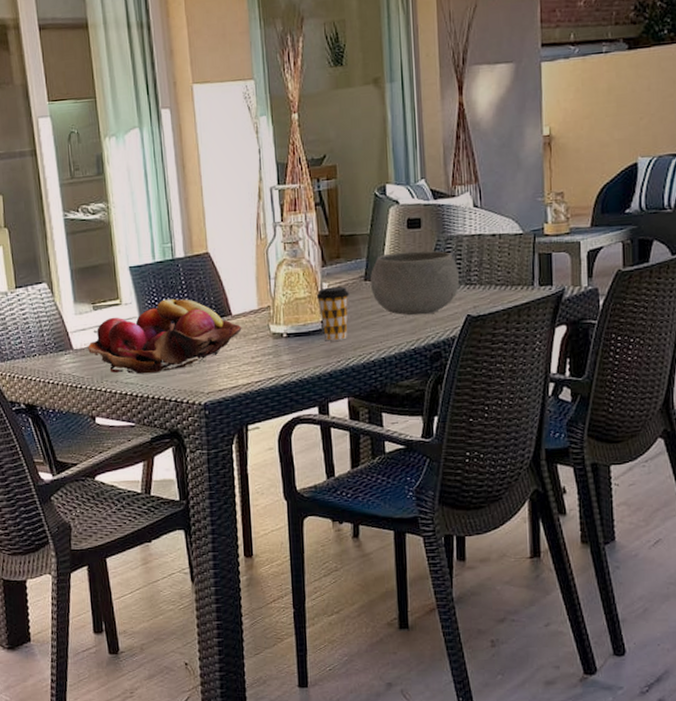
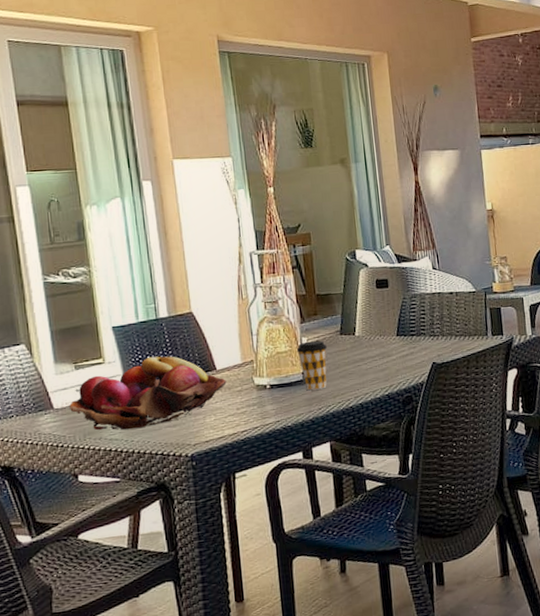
bowl: present [370,250,460,316] -> none [345,307,425,365]

